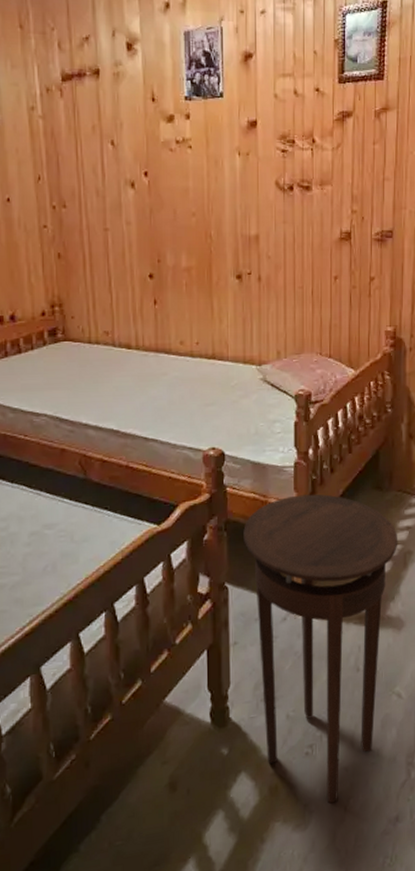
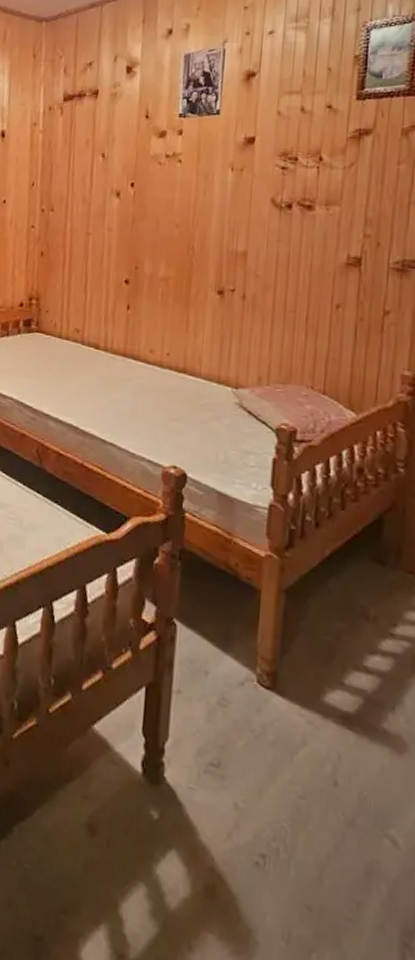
stool: present [243,494,398,804] -> none [199,541,405,948]

